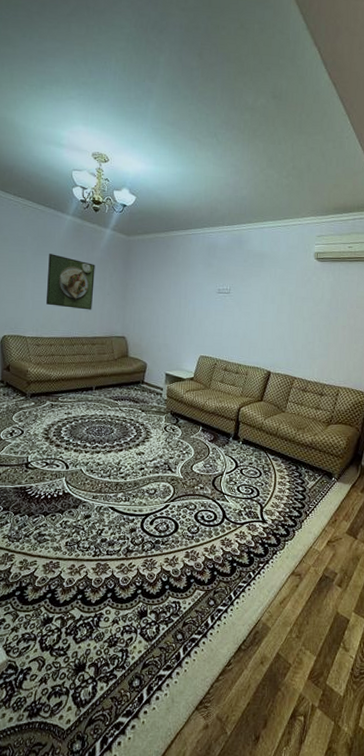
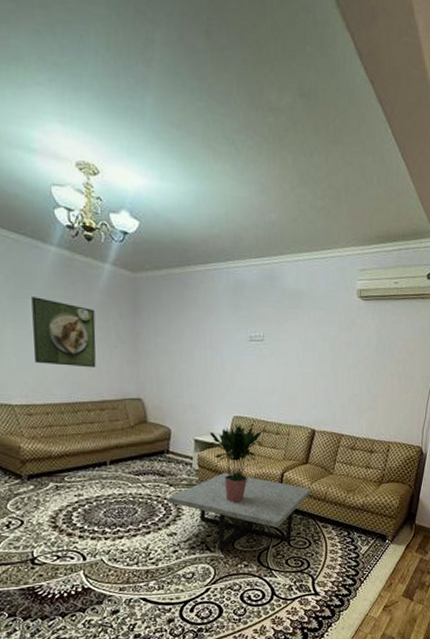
coffee table: none [140,404,264,472] -> present [168,473,311,551]
potted plant: none [177,363,223,431] -> present [208,425,262,503]

